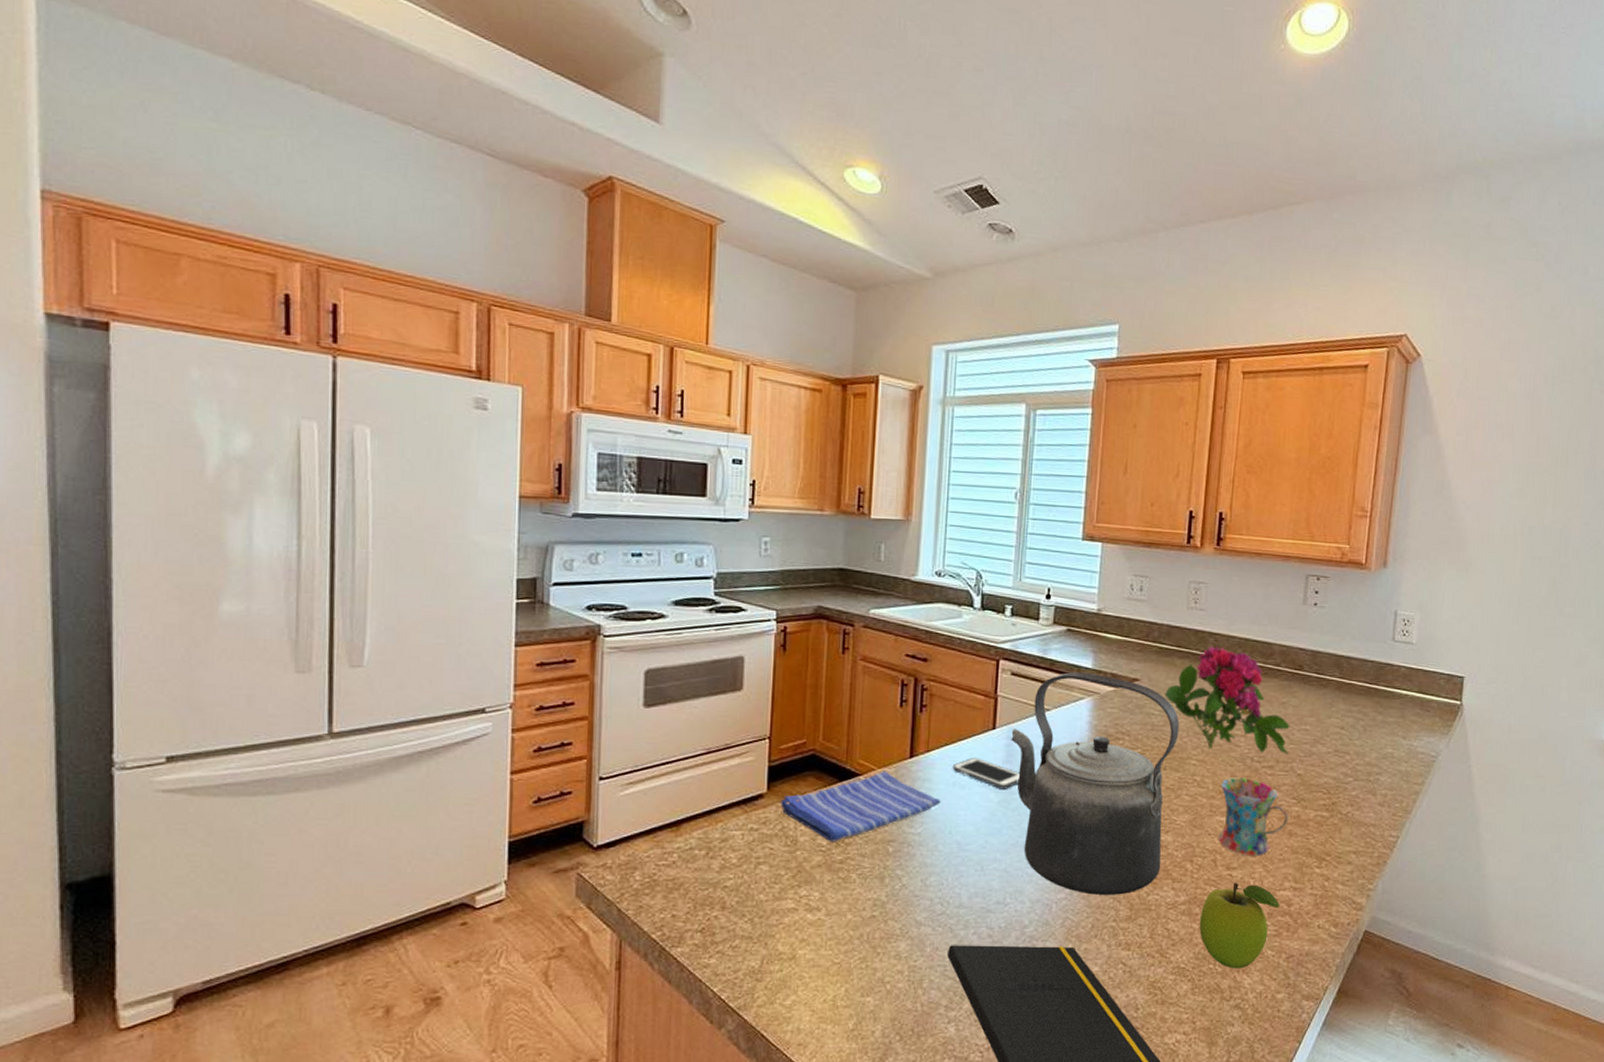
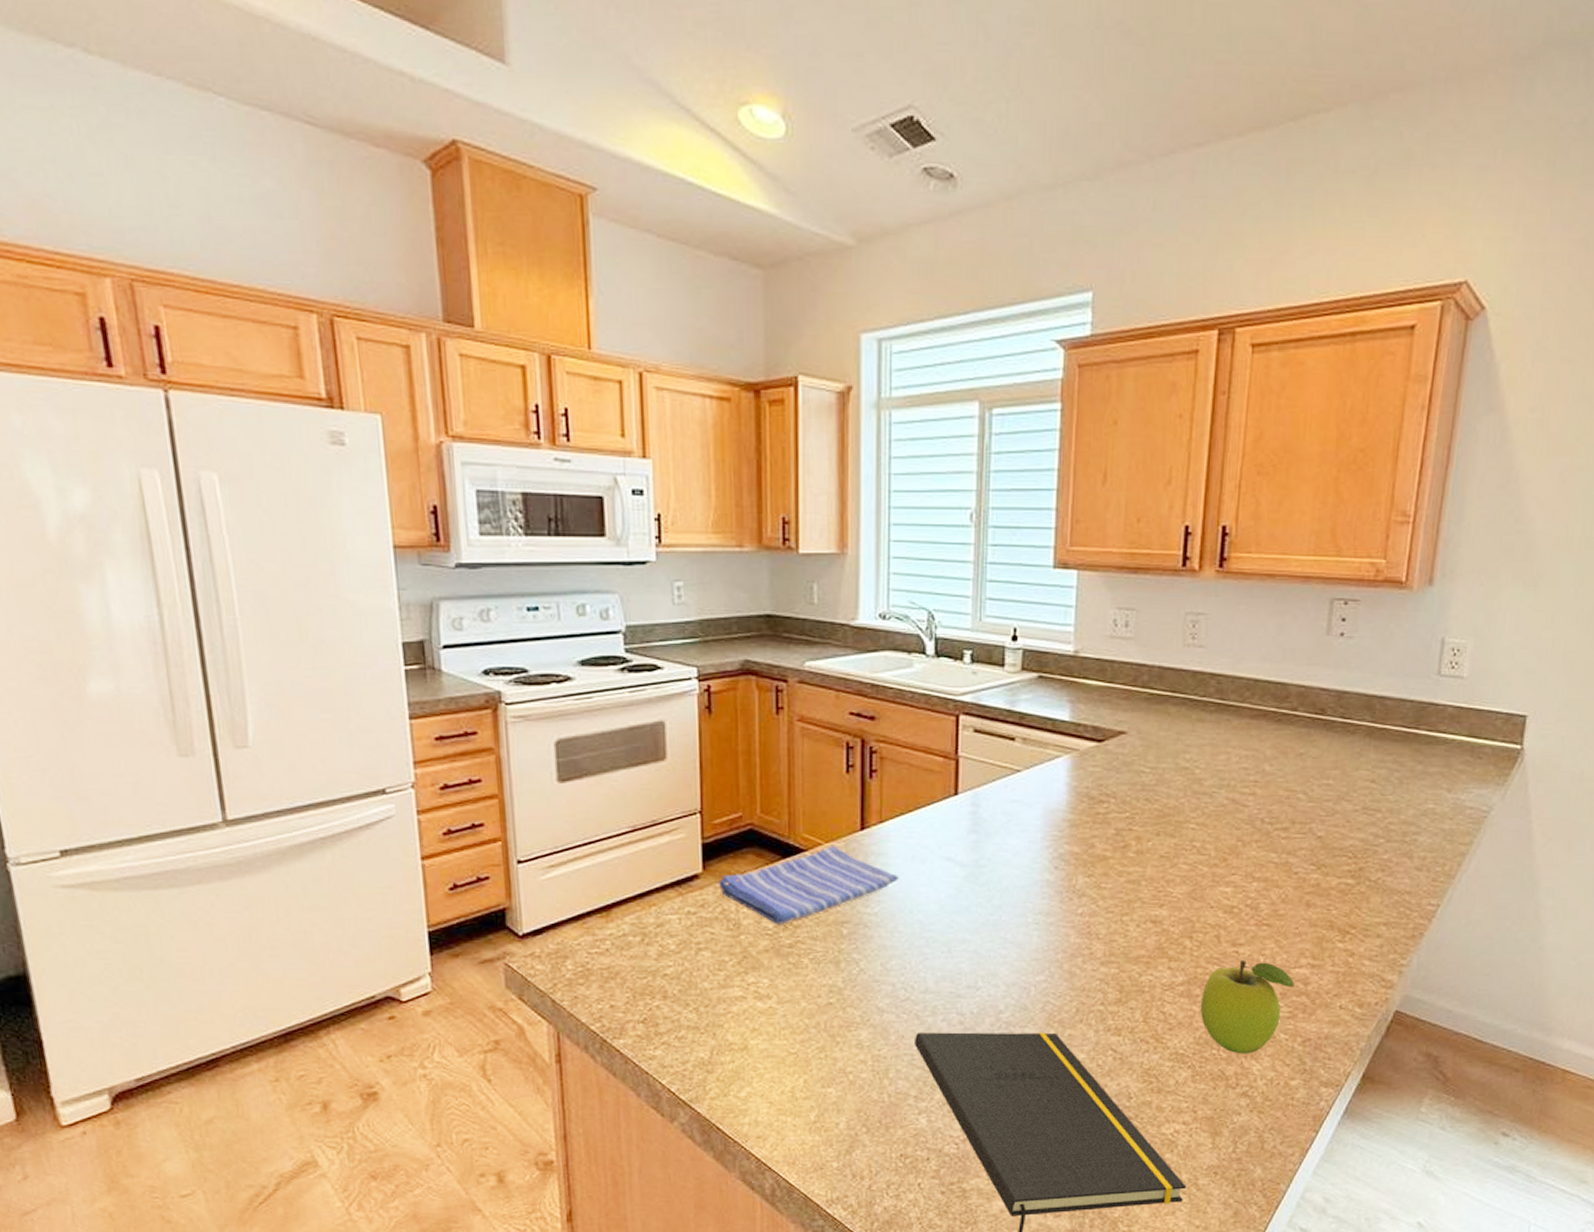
cell phone: present [952,757,1020,789] -> none [910,827,988,862]
kettle: present [1011,672,1180,895] -> none [976,727,1175,976]
flower: present [1165,646,1290,754] -> none [1157,690,1309,814]
mug: present [1218,777,1289,855] -> none [1222,842,1307,930]

